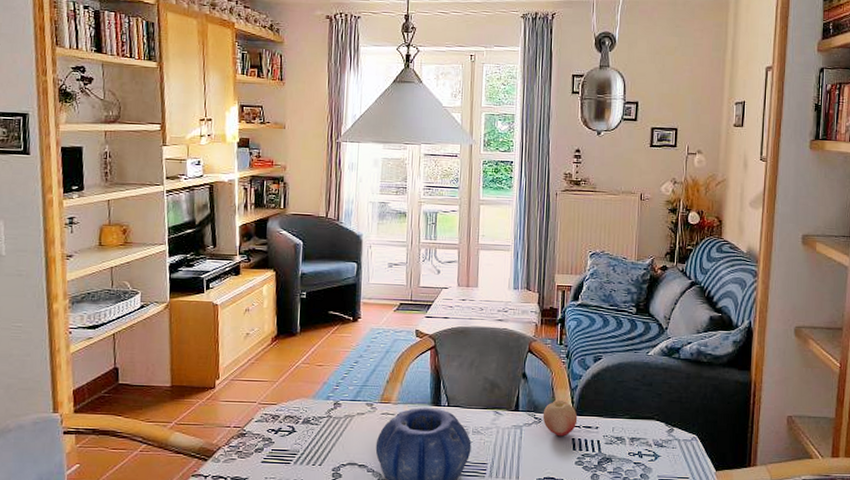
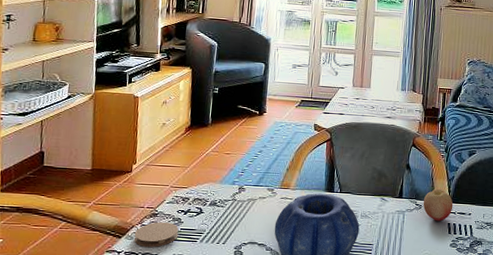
coaster: none [221,442,270,470] -> present [134,222,179,247]

